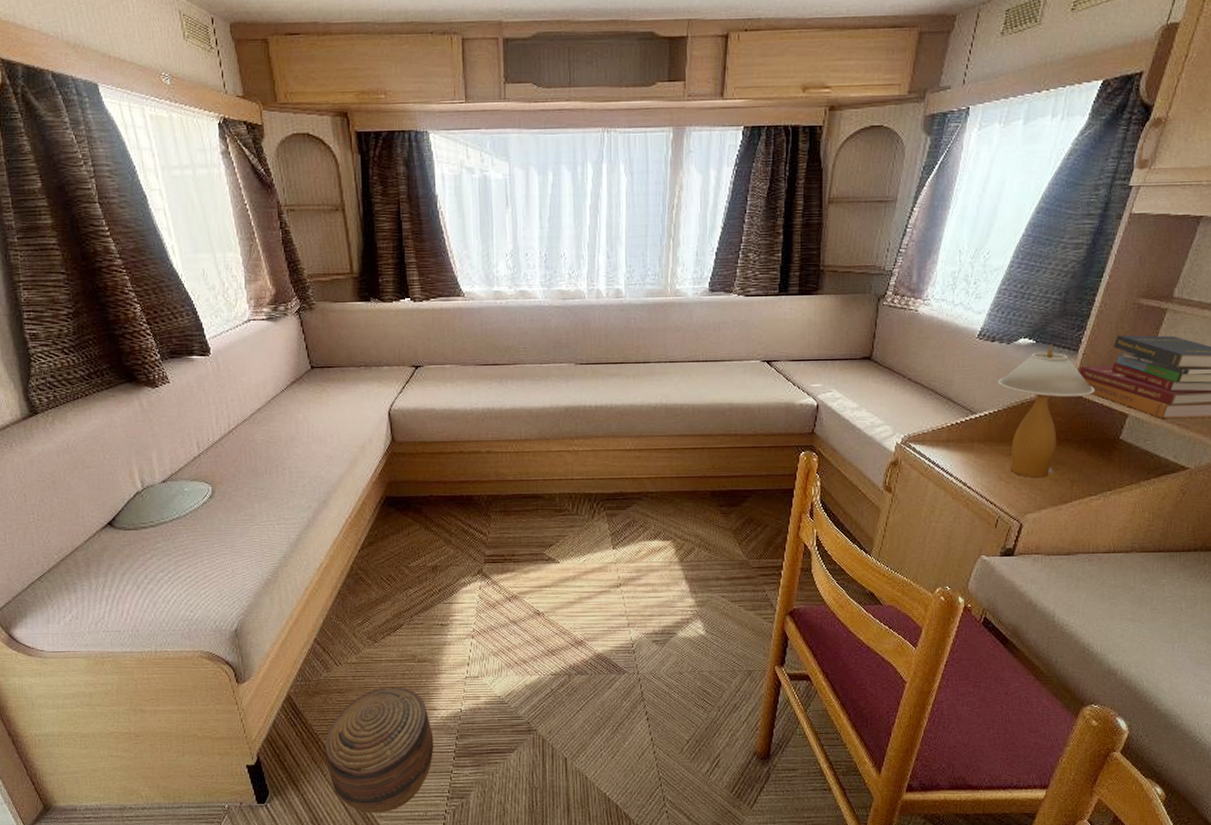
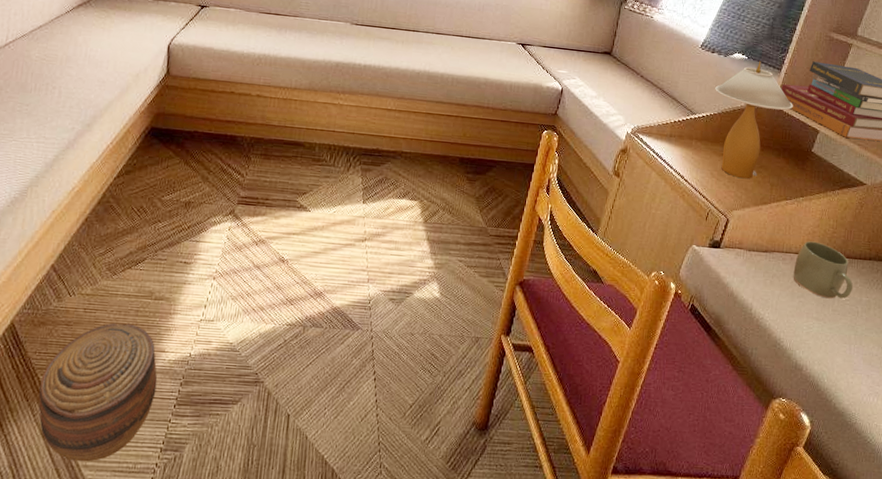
mug: none [1102,538,1176,597] -> present [793,241,854,299]

